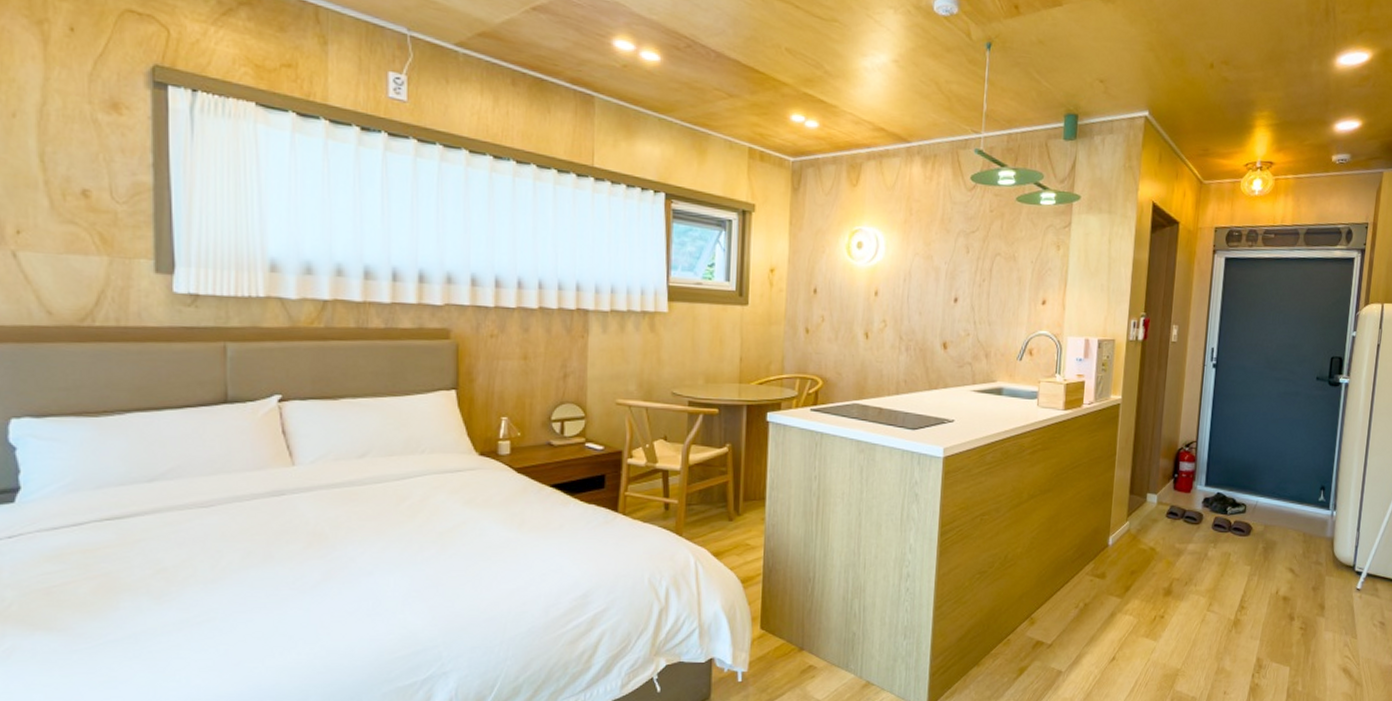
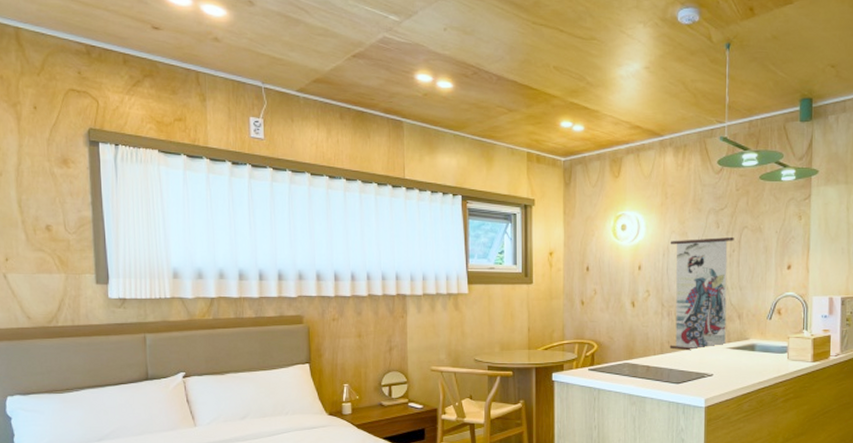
wall scroll: none [906,245,985,392] -> present [669,222,734,351]

